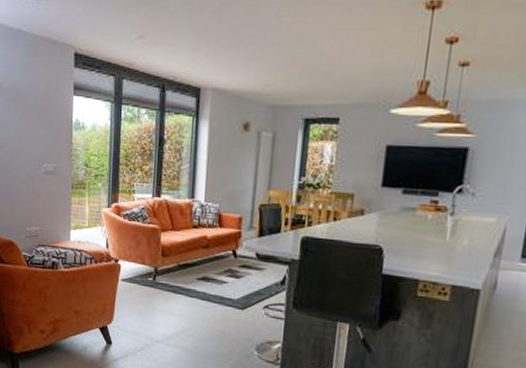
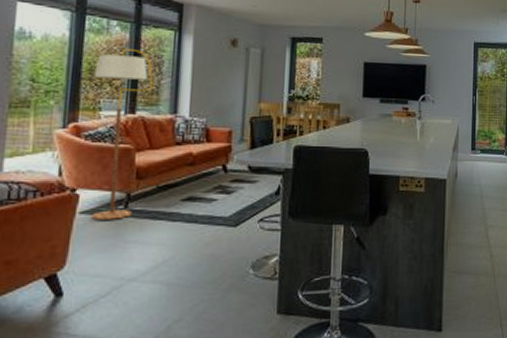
floor lamp: none [129,135,175,290] -> present [91,48,154,220]

